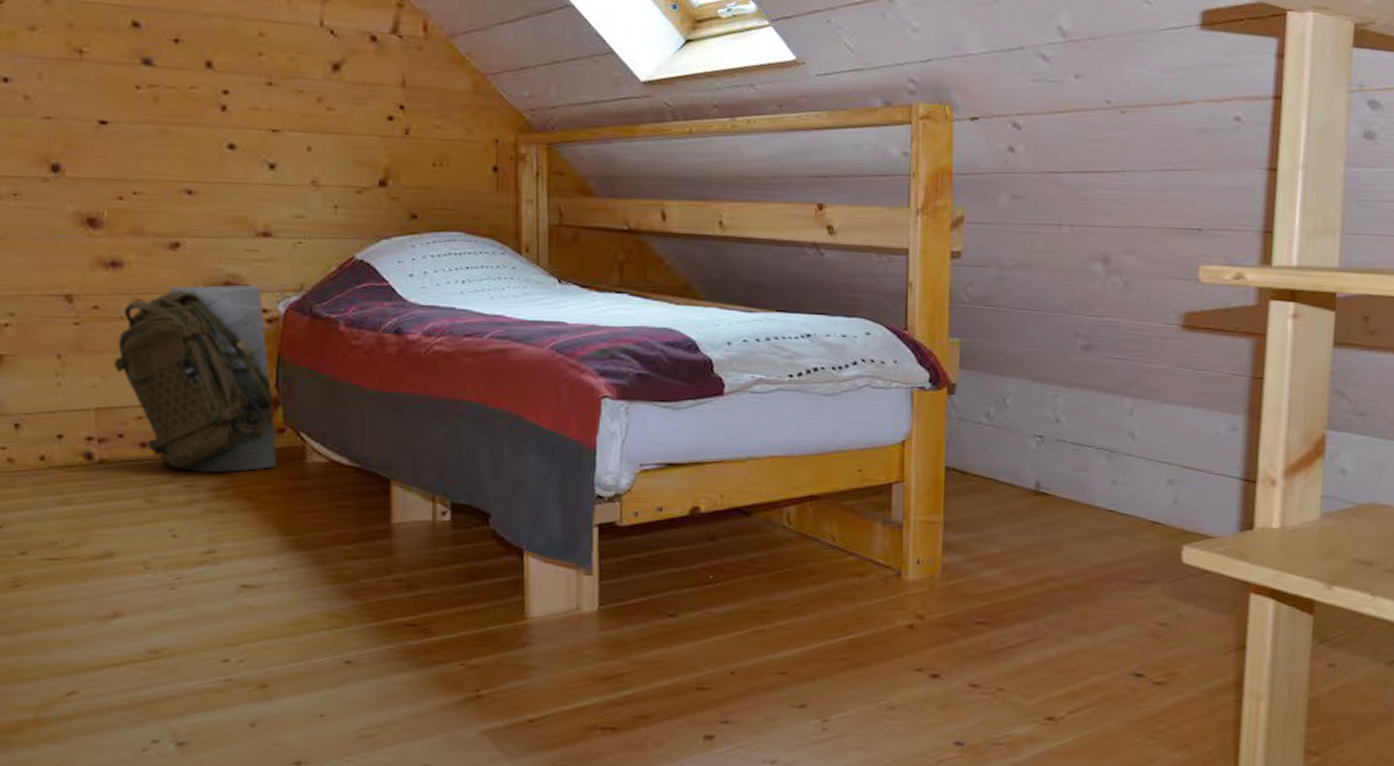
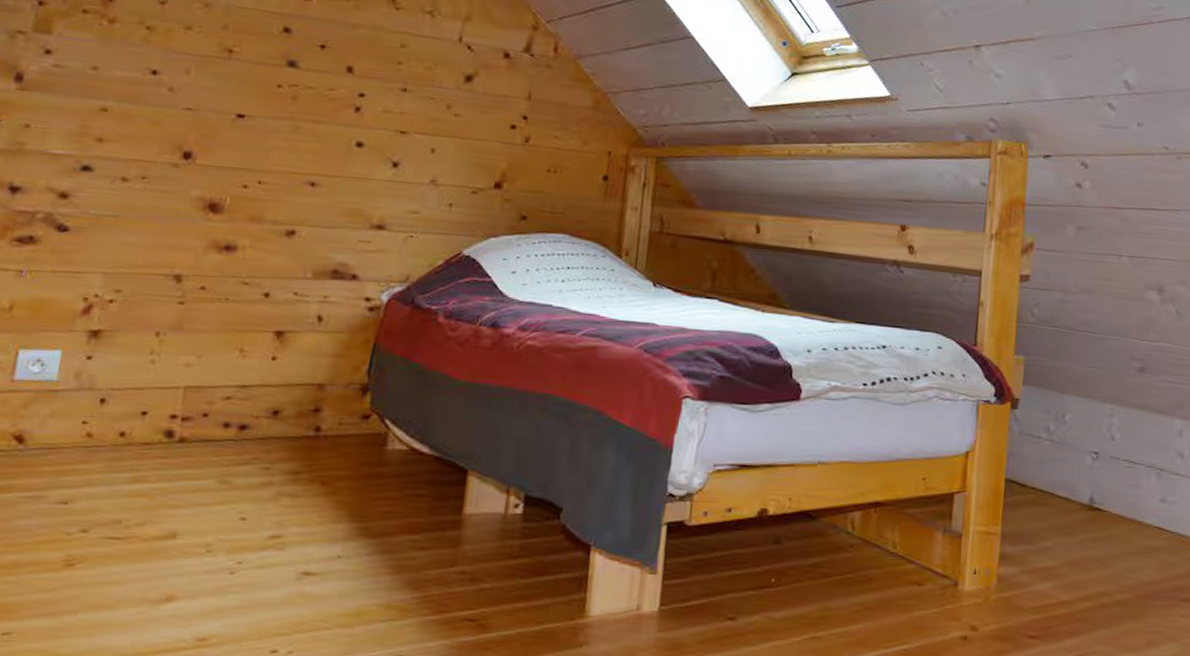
backpack: present [114,285,276,472] -> none [211,272,367,456]

